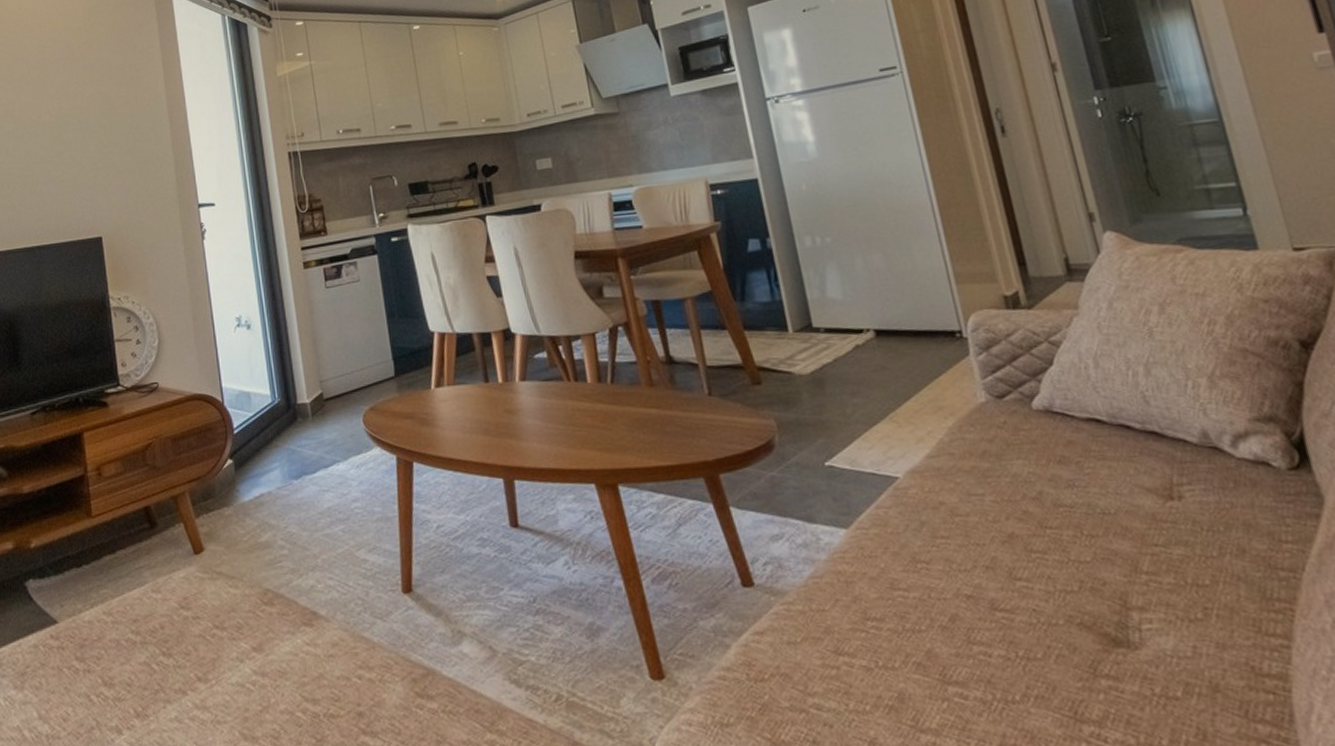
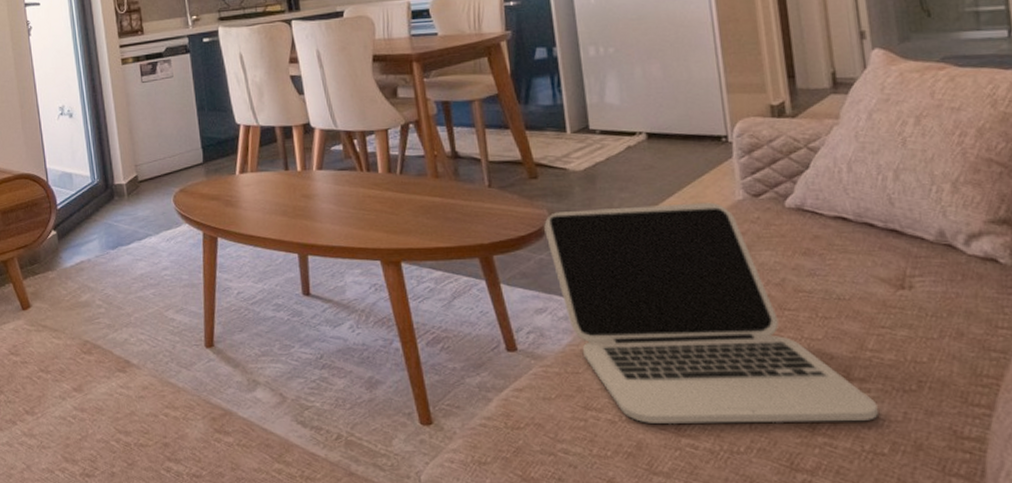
laptop: none [772,406,1165,669] -> present [544,202,878,423]

